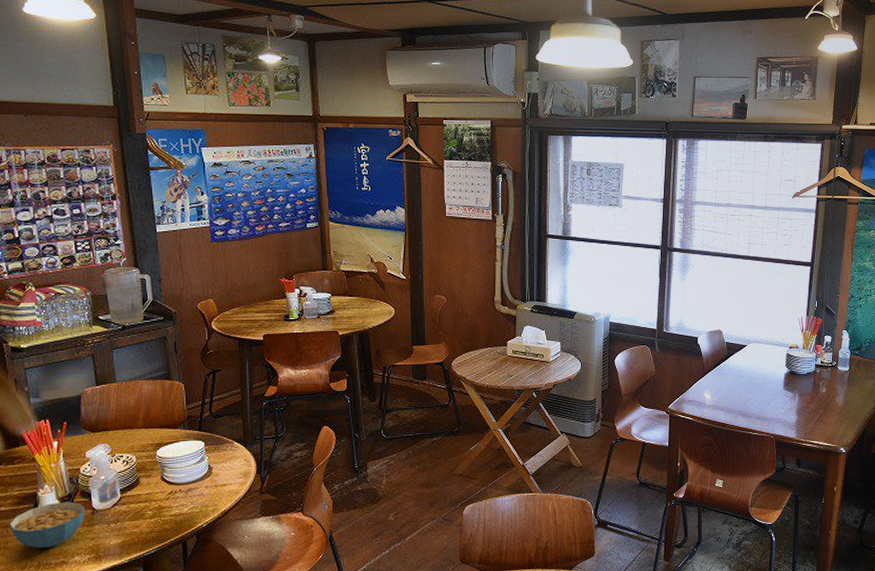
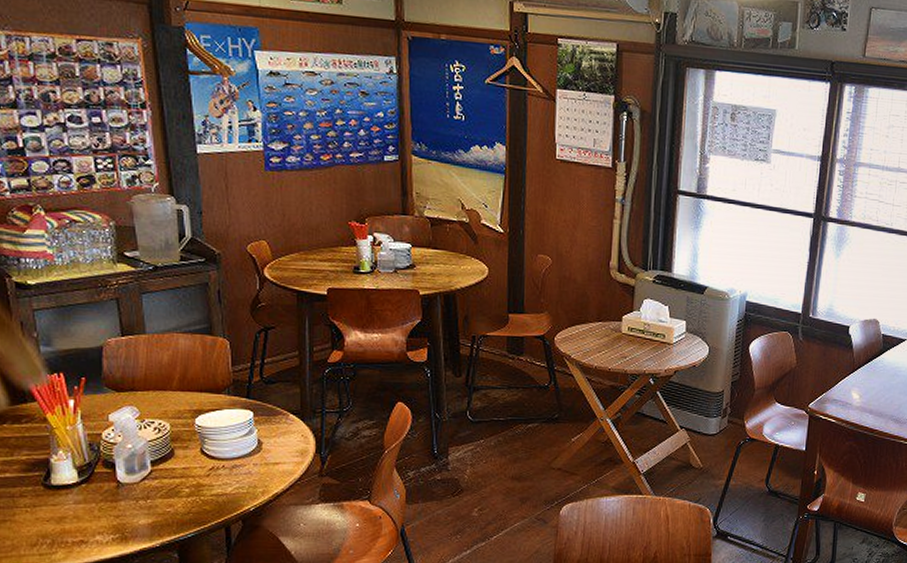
cereal bowl: present [9,501,85,549] -> none [16,471,108,525]

